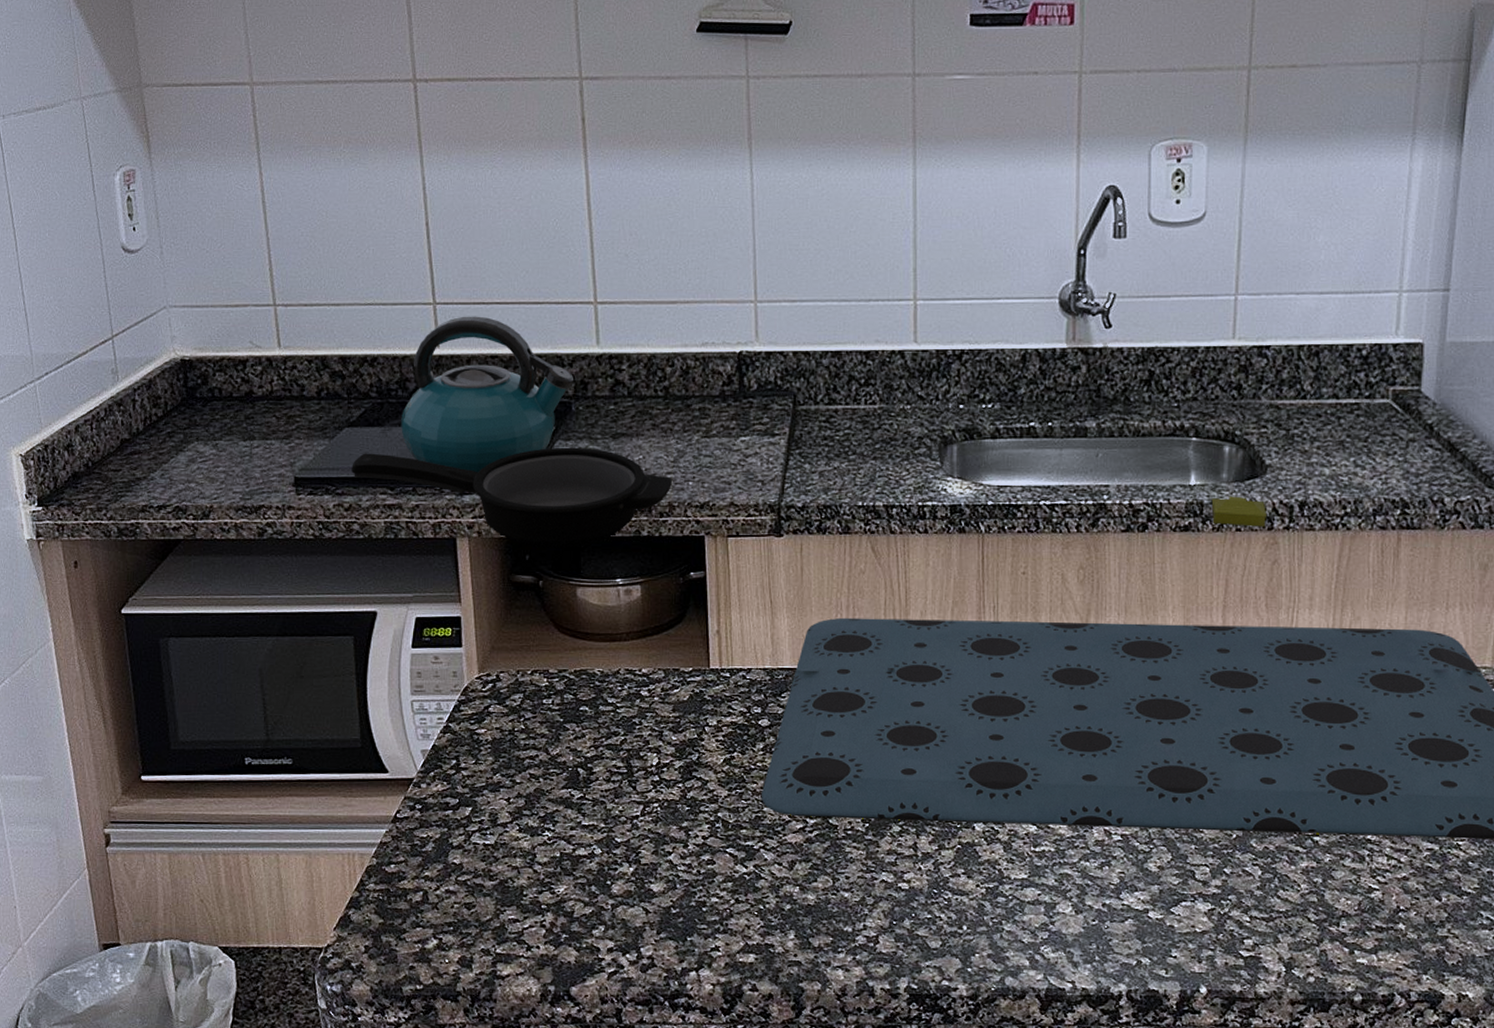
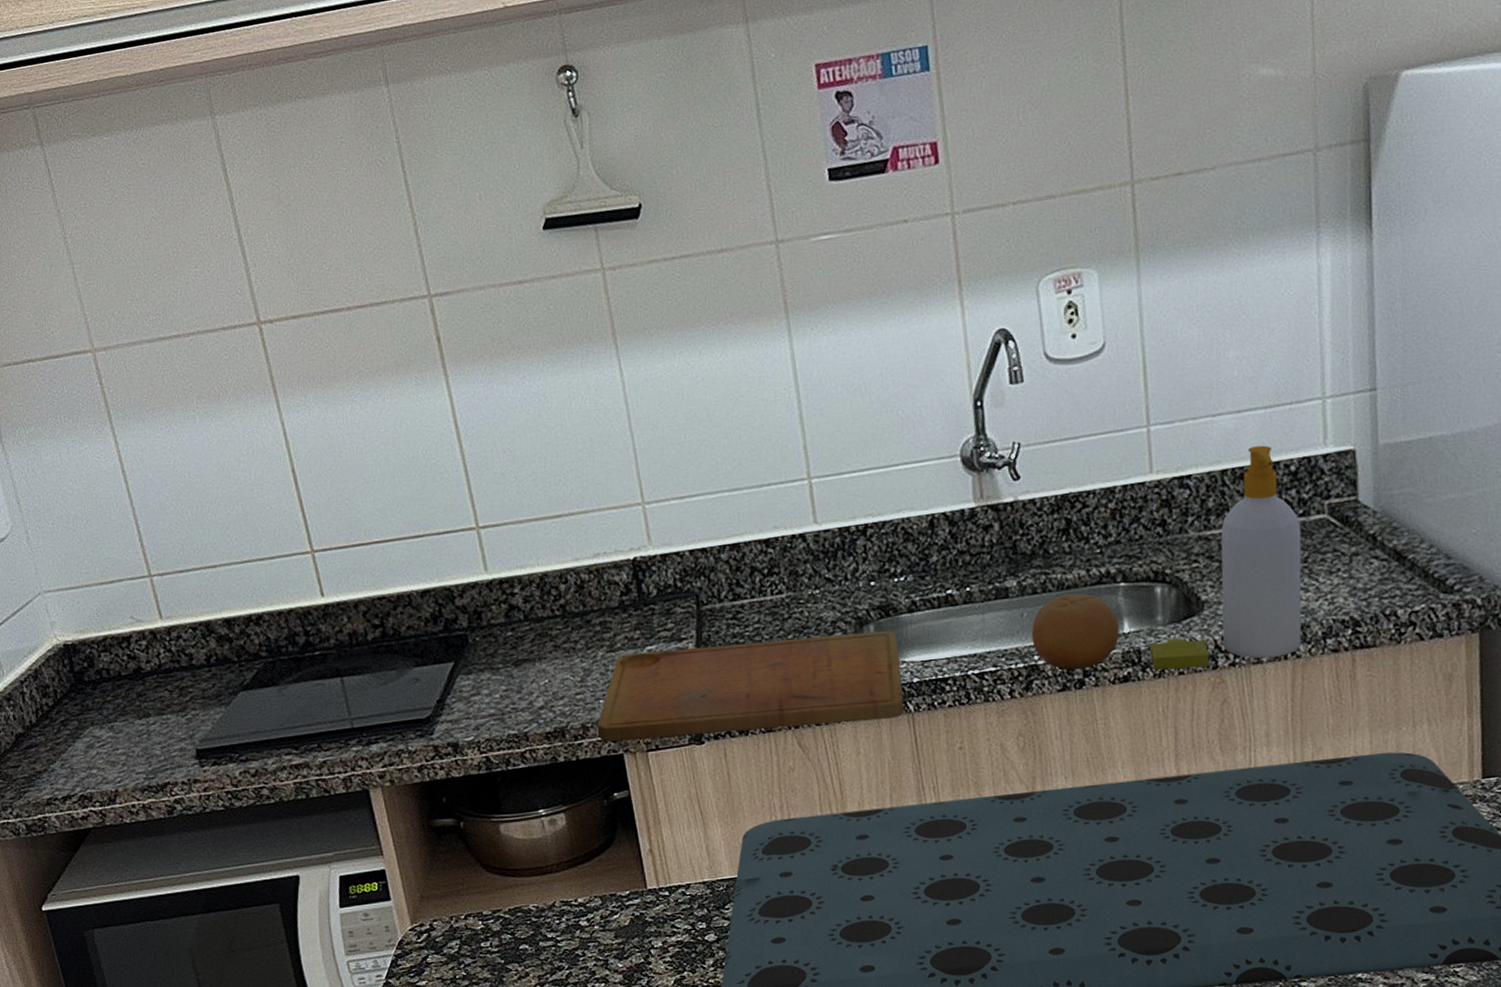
frying pan: present [351,447,673,549] -> none [252,679,583,790]
kettle: present [400,316,573,473] -> none [294,558,466,721]
cutting board: none [684,441,977,537] -> present [597,630,904,742]
fruit: none [1103,441,1186,514] -> present [1031,593,1120,671]
soap bottle: none [1280,327,1365,527] -> present [1220,445,1302,659]

